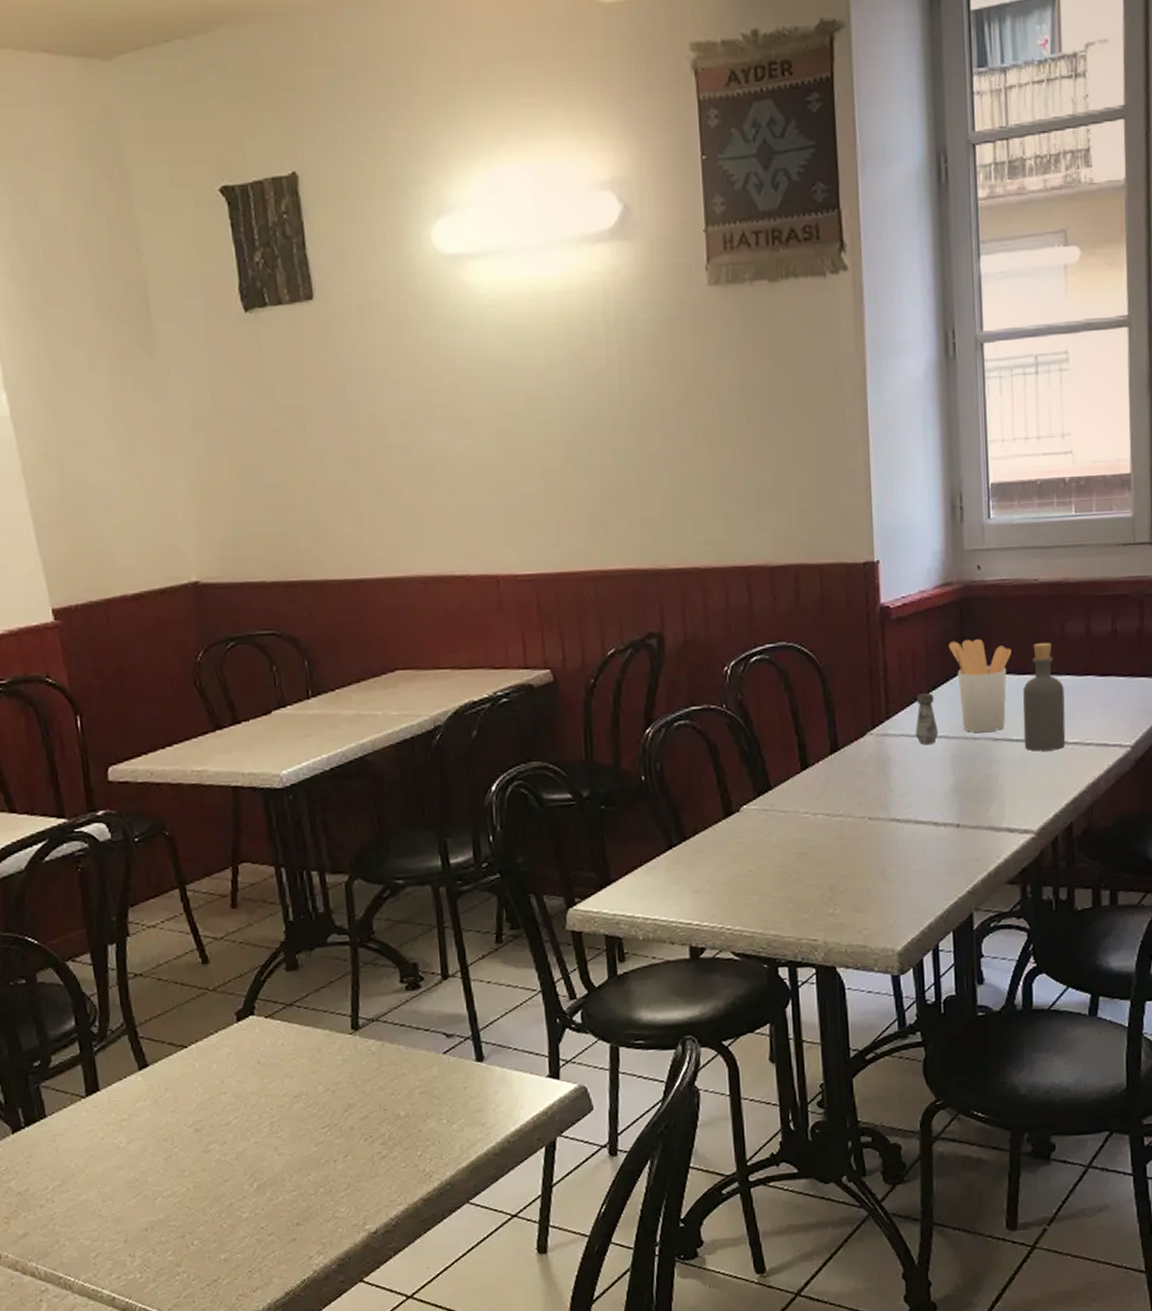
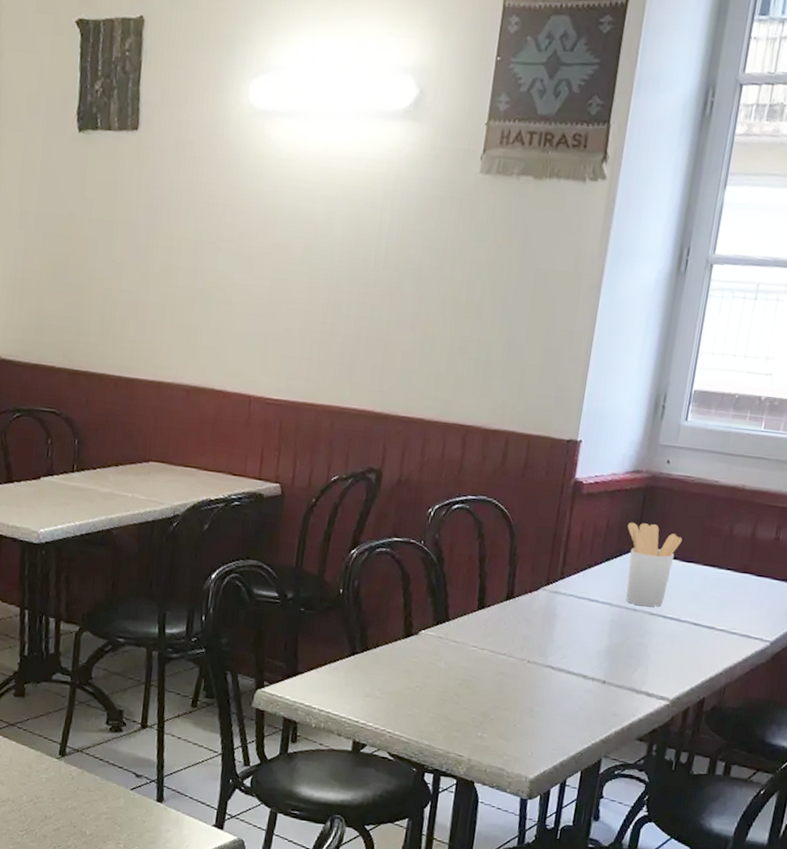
salt shaker: present [915,692,938,745] -> none [582,562,606,608]
bottle: present [1023,643,1066,751] -> none [676,537,722,633]

